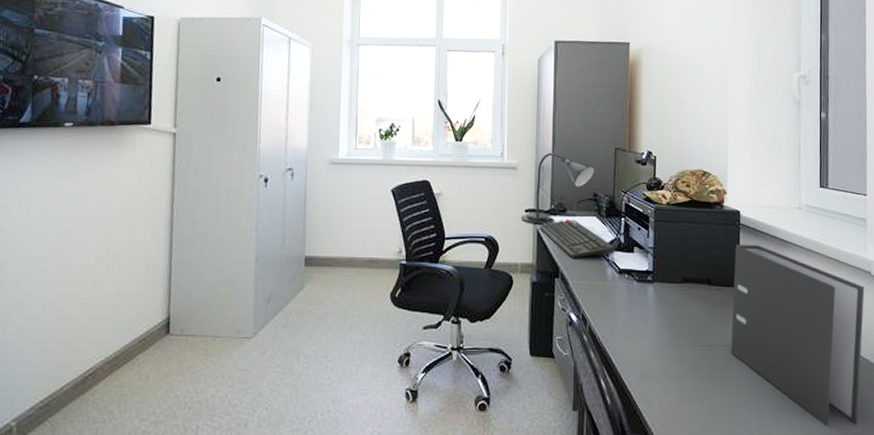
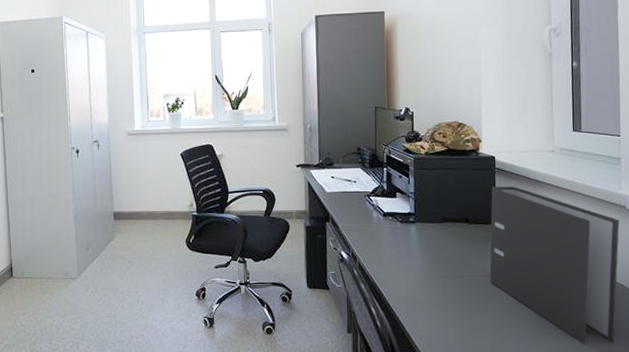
desk lamp: present [520,152,595,226] -> none [293,114,358,178]
computer keyboard: present [539,219,615,259] -> none [310,171,379,205]

